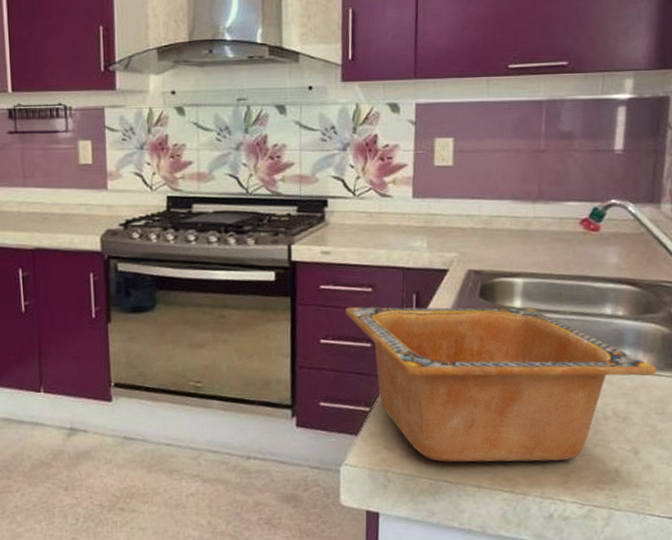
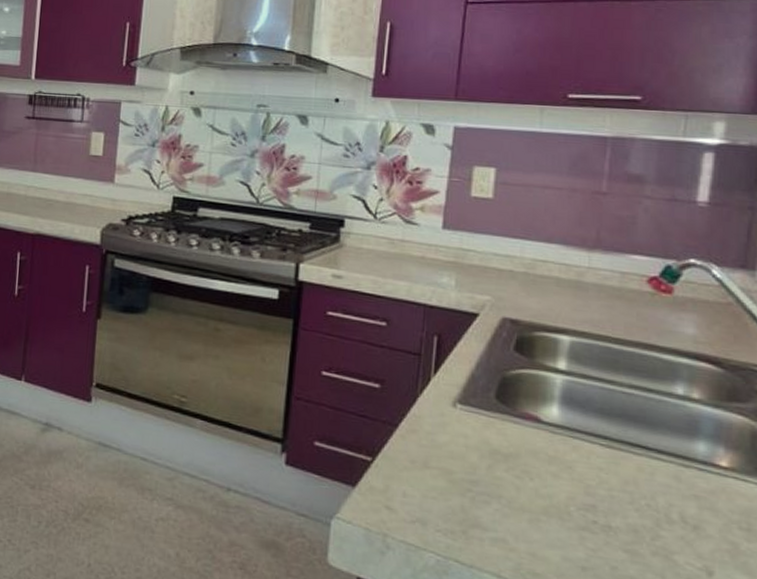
serving bowl: present [345,307,657,463] -> none [353,340,743,565]

